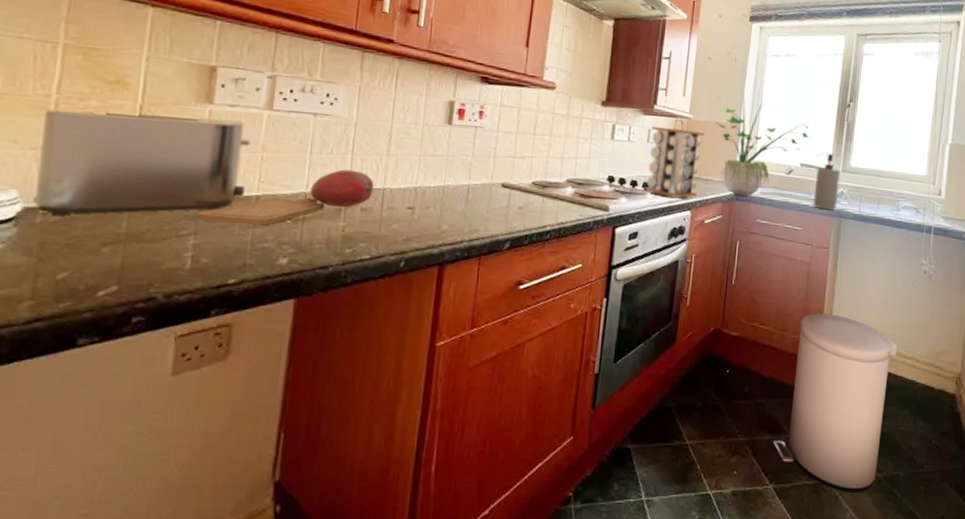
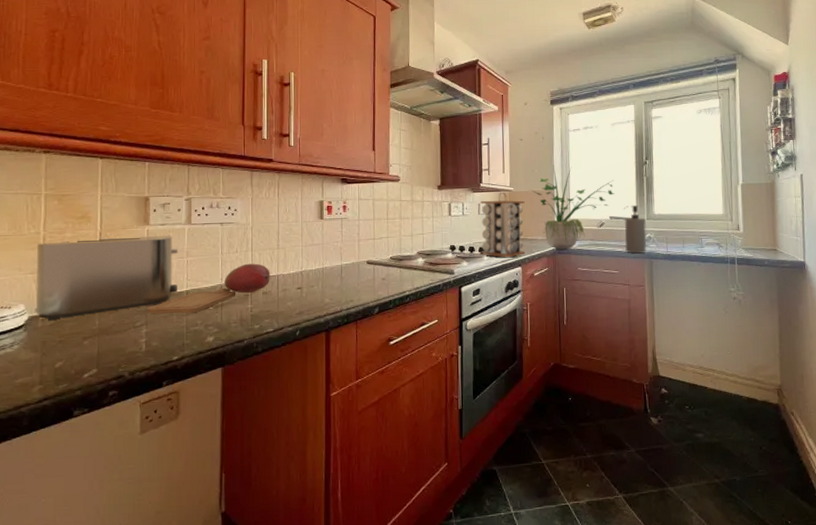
pedal bin: present [772,313,898,492] -> none [616,342,719,498]

